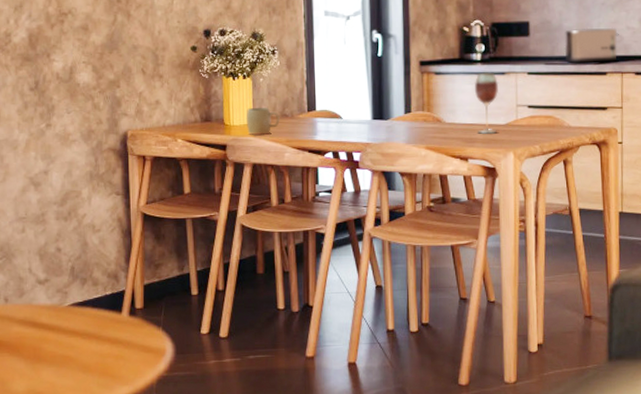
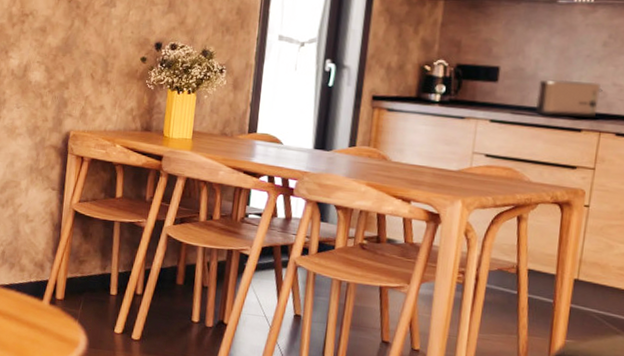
mug: present [246,108,280,135] -> none [185,123,219,151]
wineglass: present [474,72,499,135] -> none [425,114,456,180]

